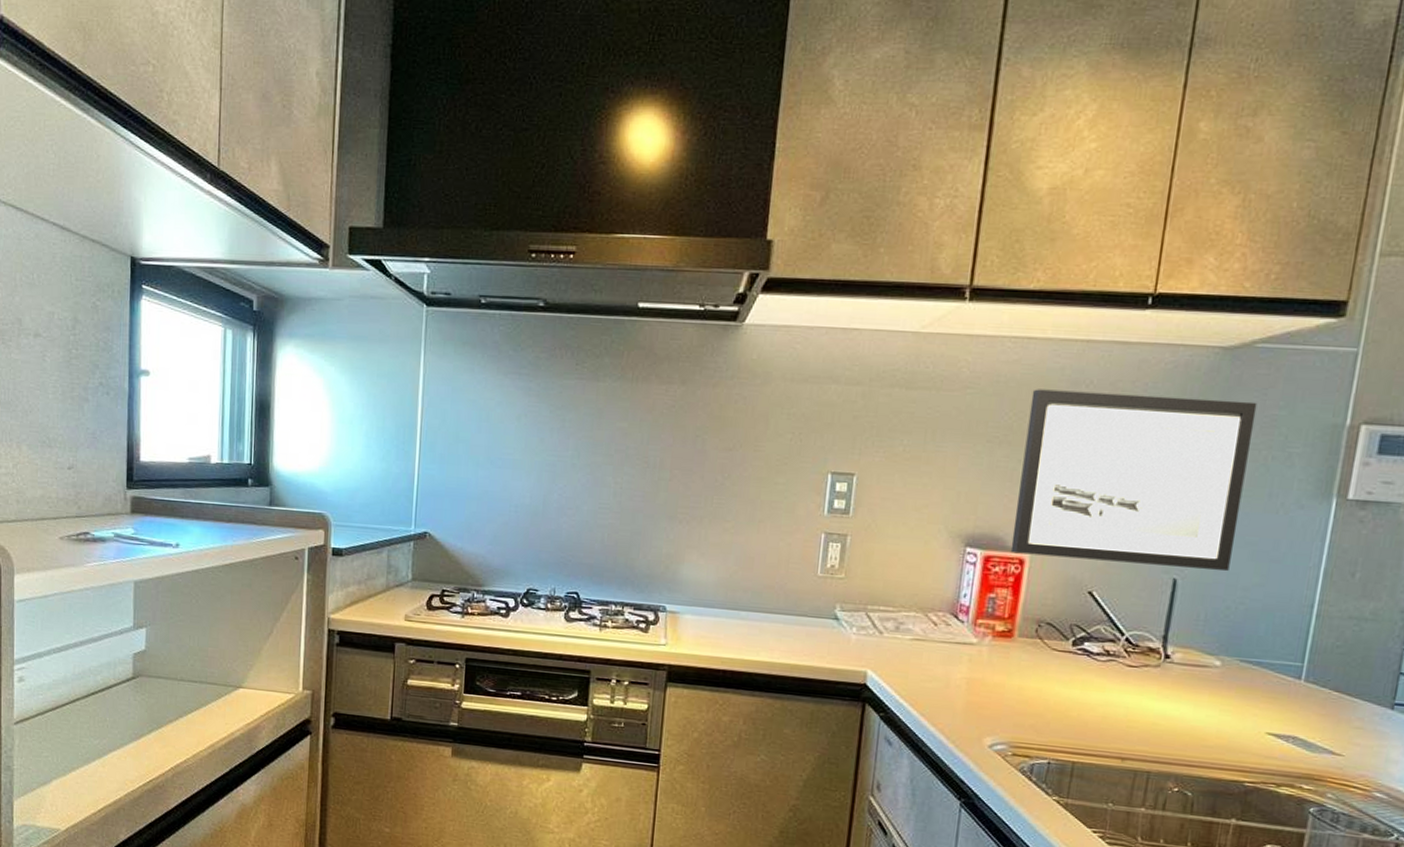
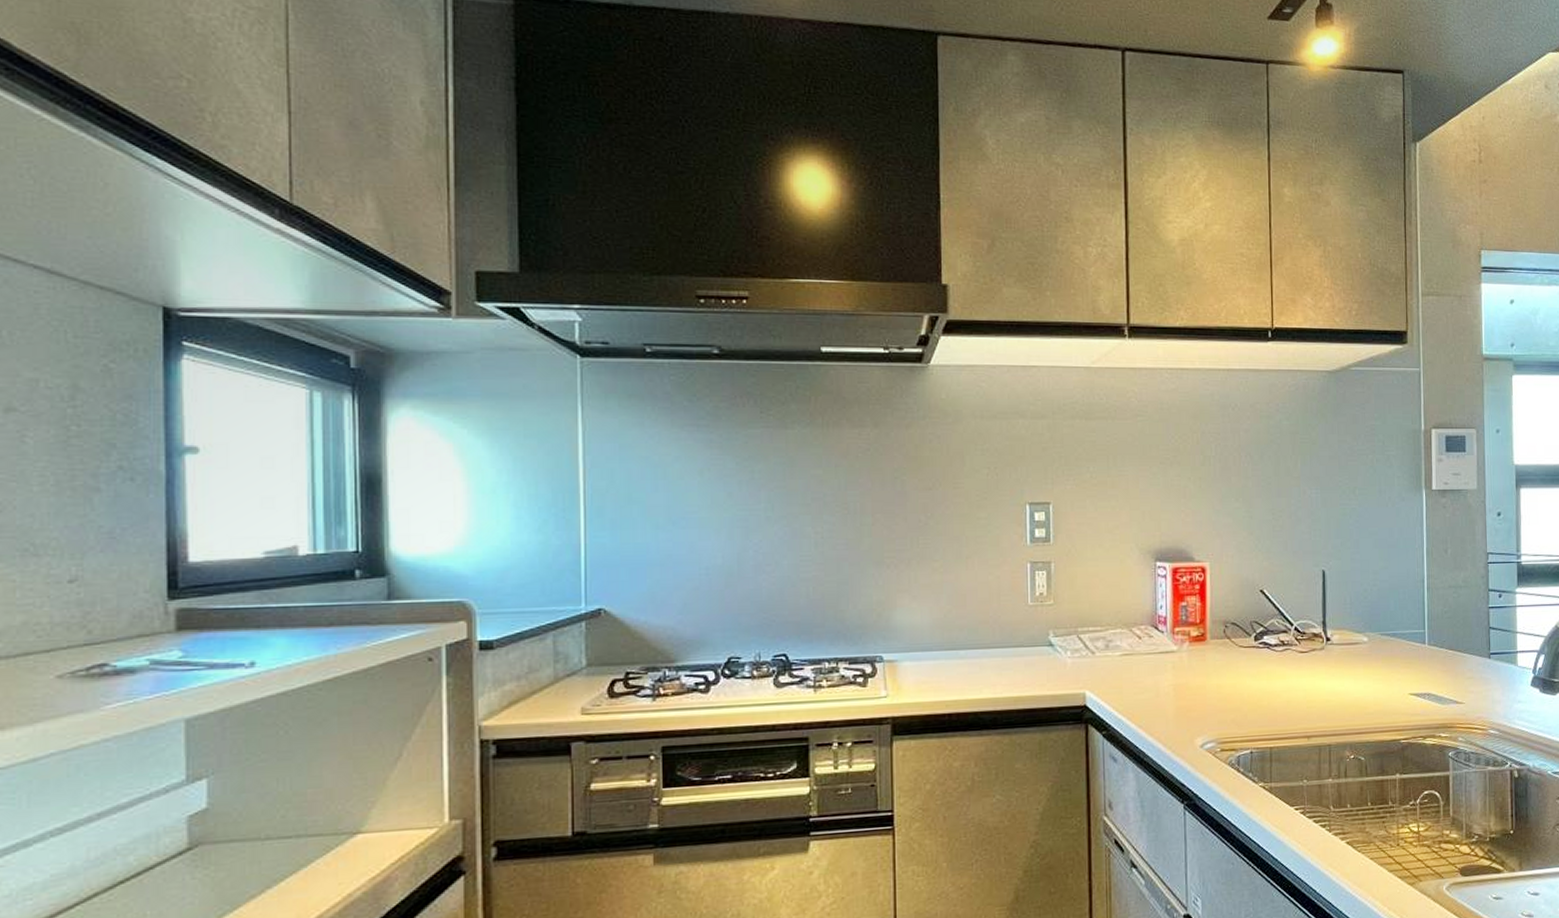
wall art: present [1010,389,1258,571] -> none [1191,413,1361,563]

